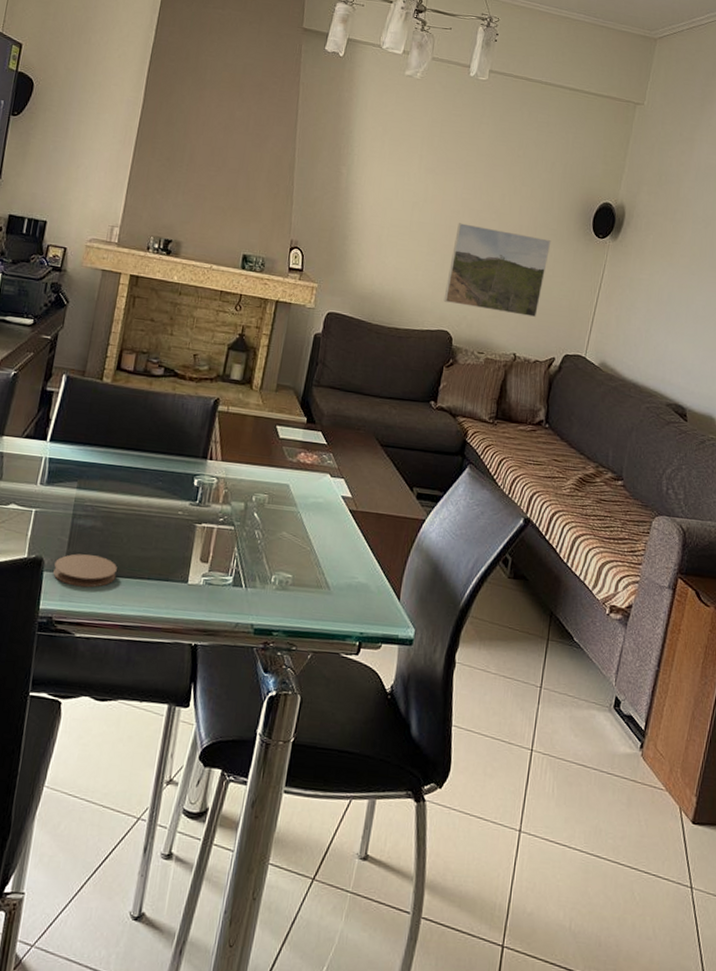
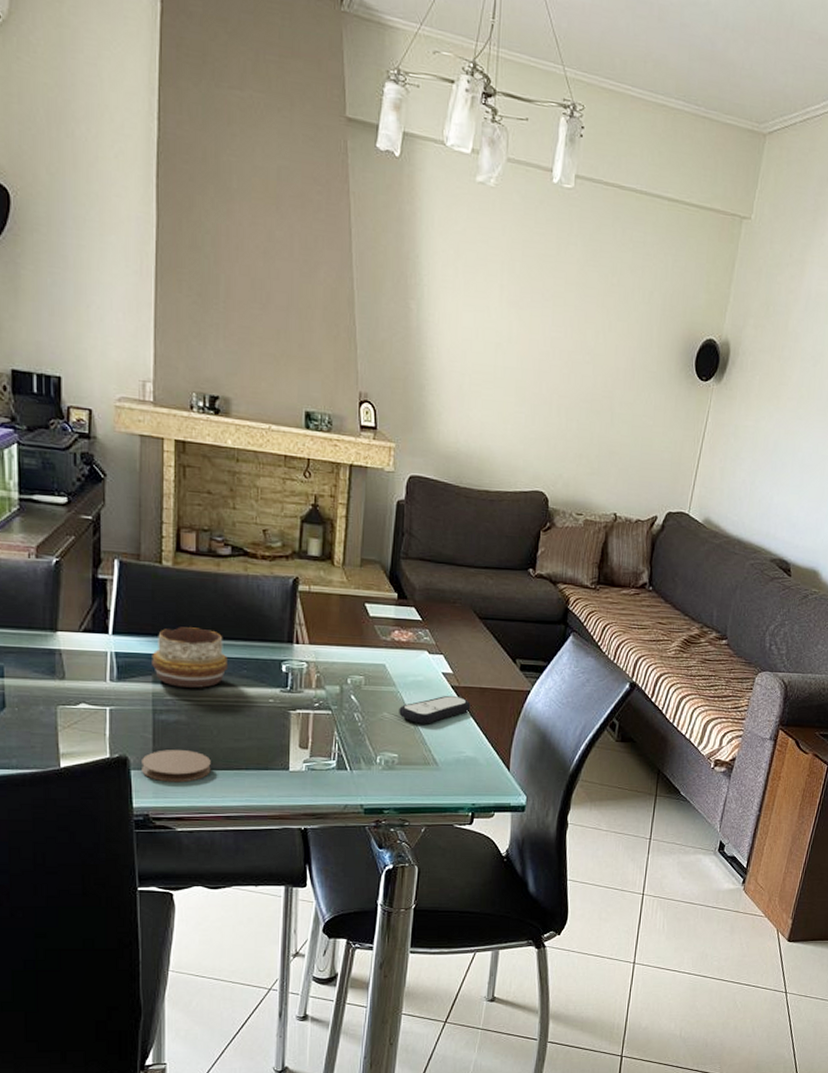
decorative bowl: none [79,438,147,497] -> present [152,627,229,688]
remote control: none [297,518,367,547] -> present [399,695,471,724]
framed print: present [443,223,552,318] -> none [536,367,651,474]

